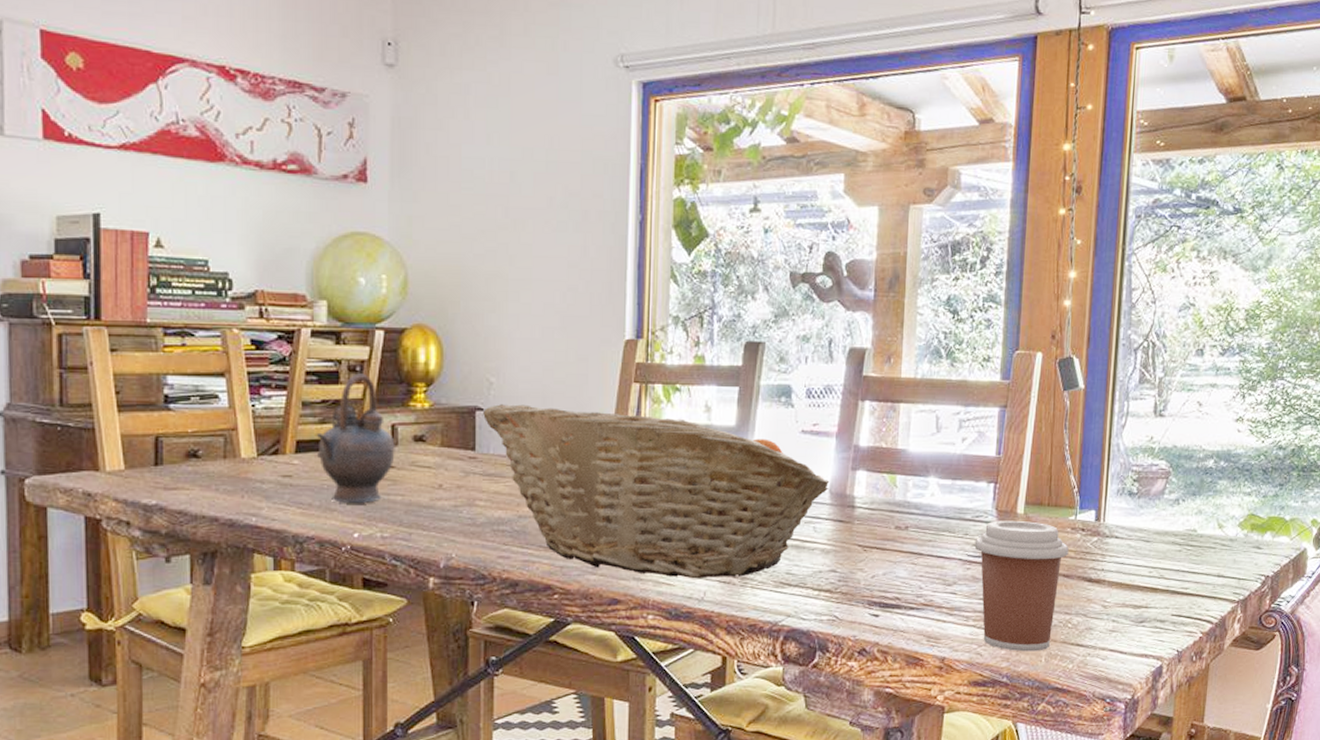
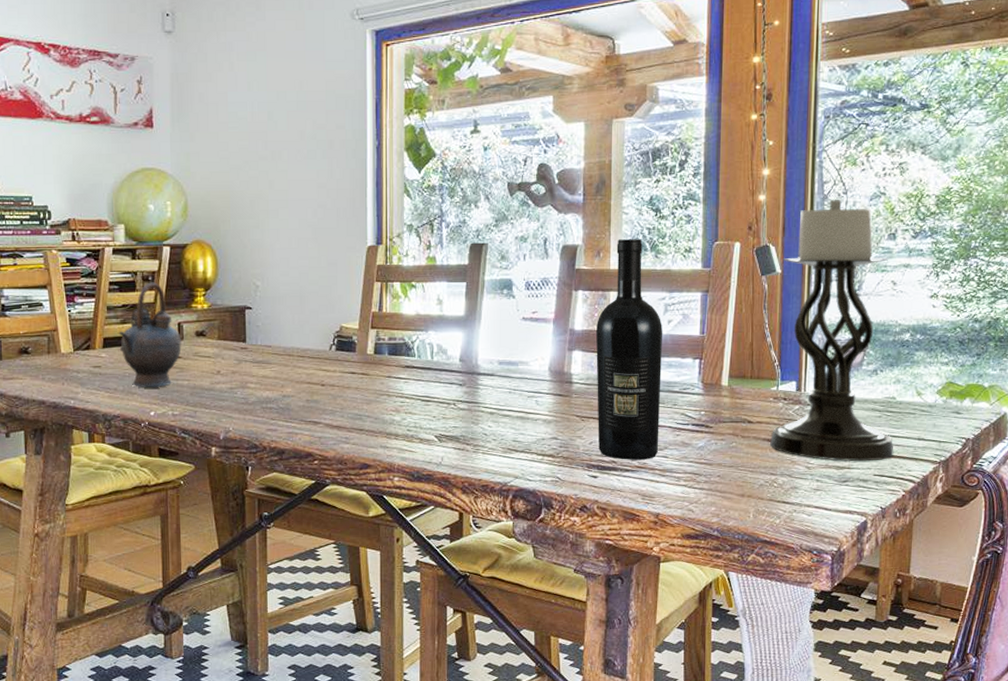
fruit basket: present [483,404,830,579] -> none [251,303,549,447]
wine bottle: none [881,344,957,597] -> present [595,239,663,460]
coffee cup: present [974,520,1069,652] -> none [683,392,772,509]
candle holder: none [1066,309,1196,600] -> present [770,200,894,462]

